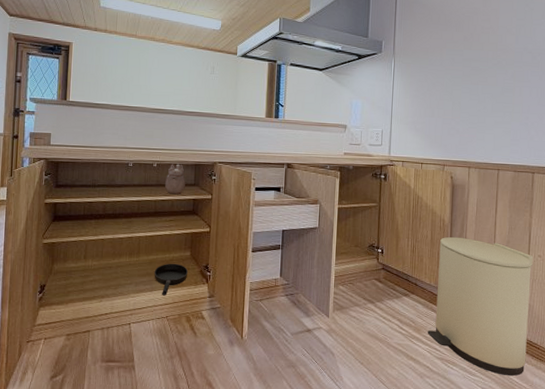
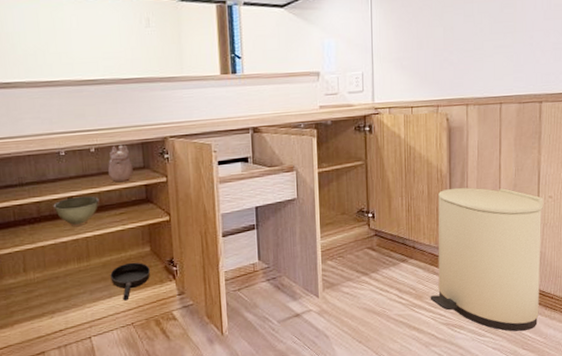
bowl: none [116,201,154,227] -> present [53,196,99,227]

